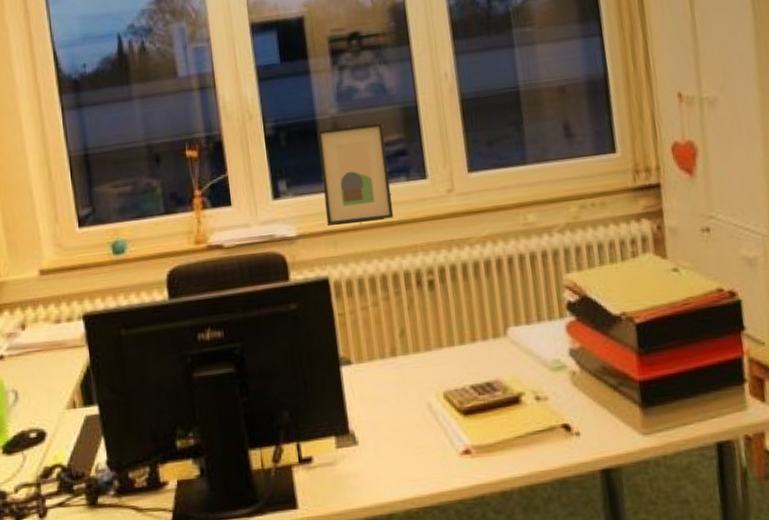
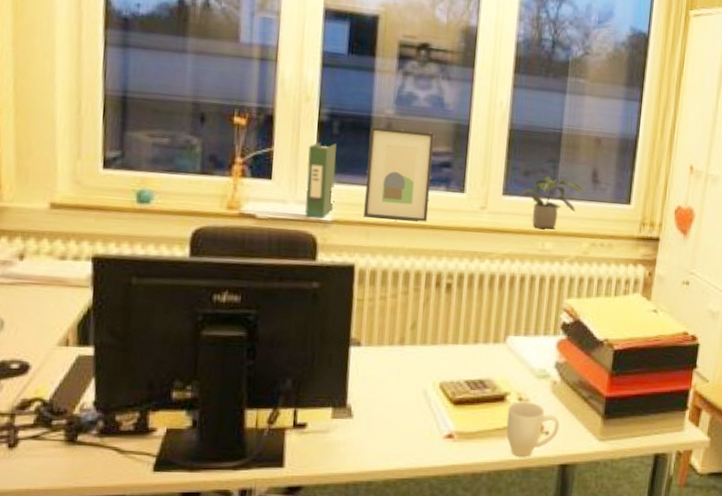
binder: none [261,156,296,238] -> present [305,142,337,220]
potted plant: none [487,140,560,202] -> present [520,175,585,230]
mug: none [525,400,591,466] -> present [506,401,560,456]

